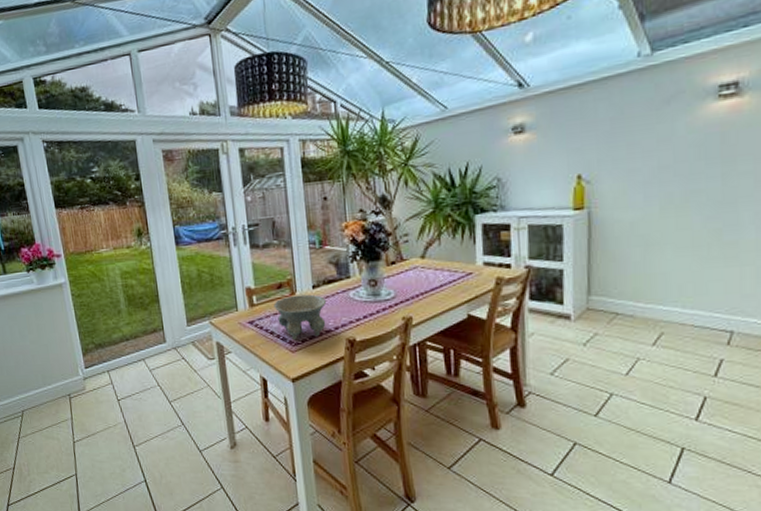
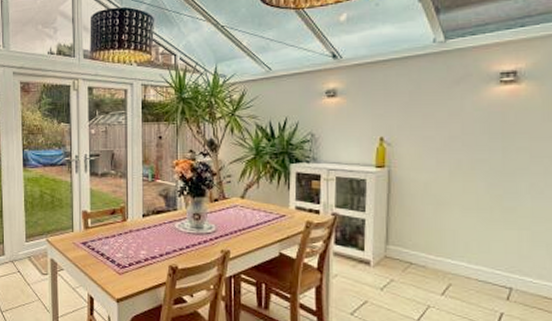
bowl: present [273,294,327,339] -> none [106,222,155,262]

